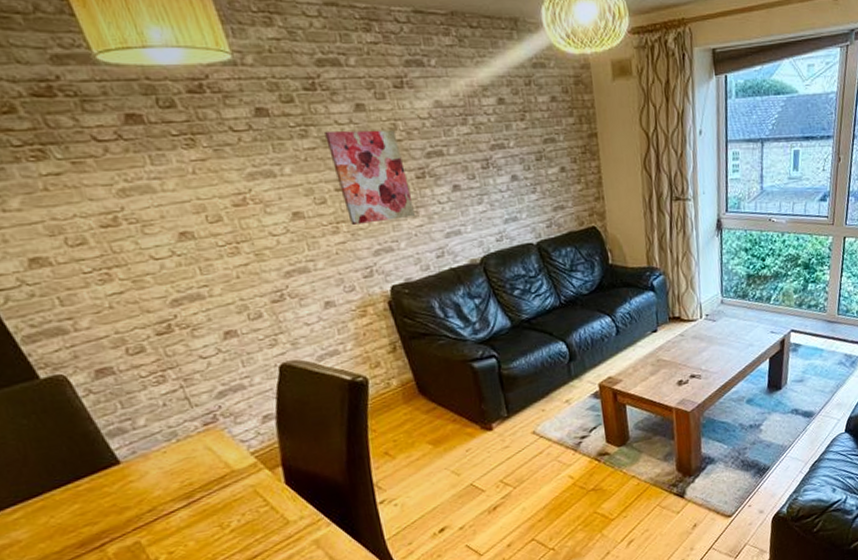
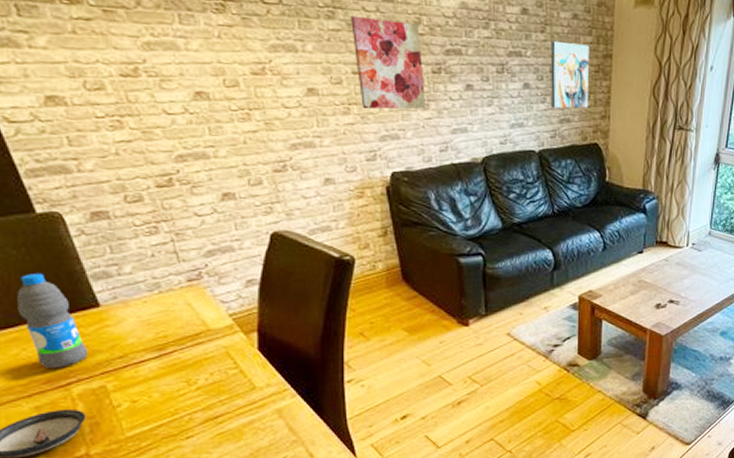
water bottle: none [35,438,117,532] -> present [17,272,88,368]
wall art: none [532,126,580,197] -> present [550,40,589,109]

